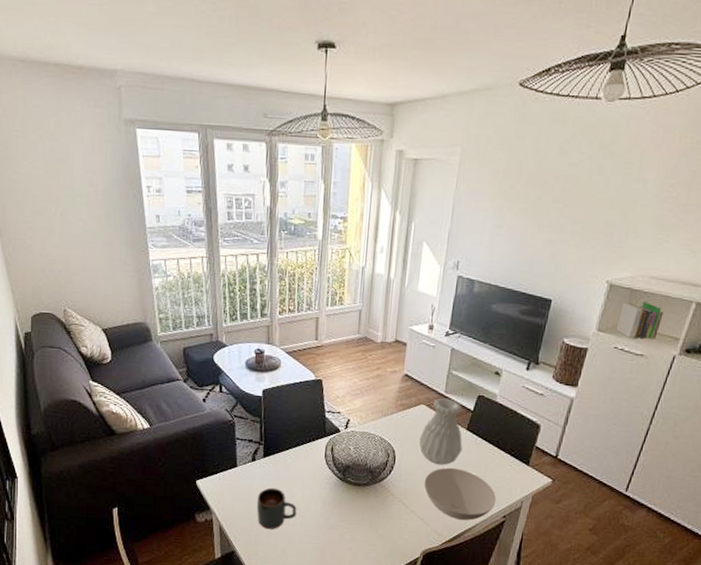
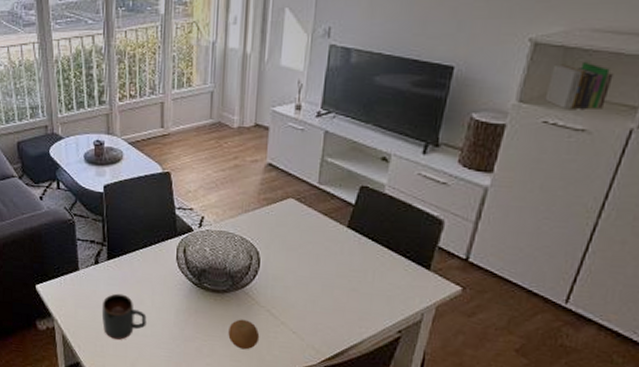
fruit: none [367,508,393,535] -> present [228,319,260,350]
vase: present [419,398,463,465] -> none [288,190,343,269]
bowl: present [424,467,497,521] -> none [295,272,389,335]

